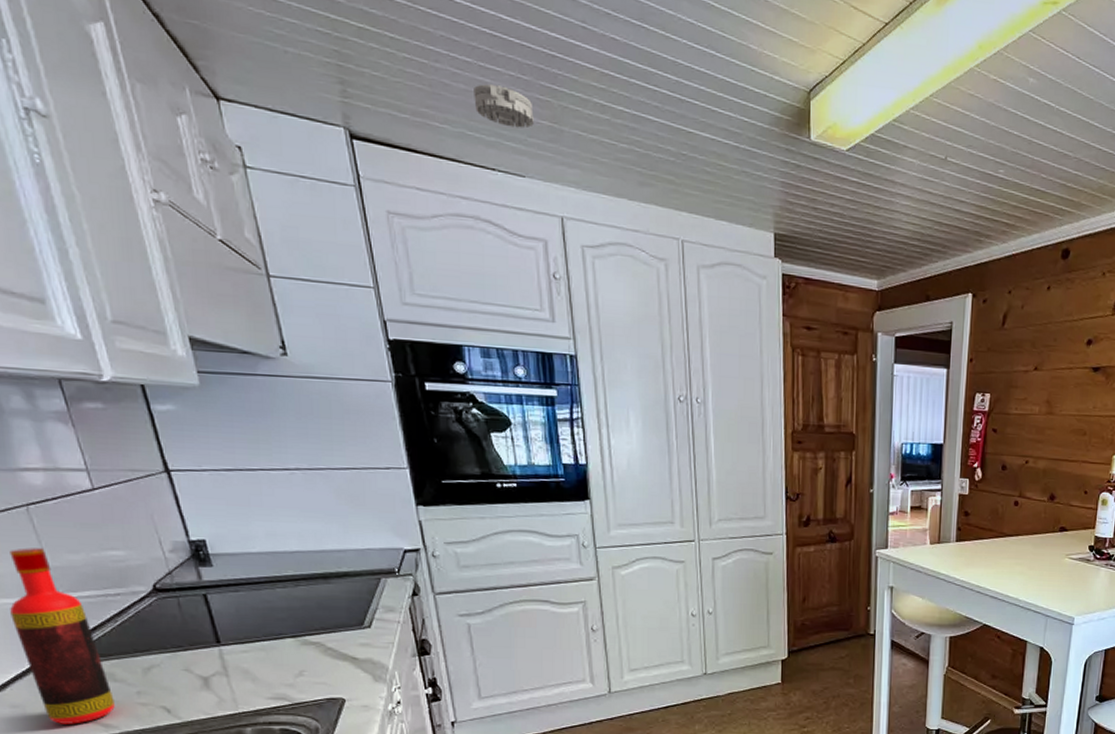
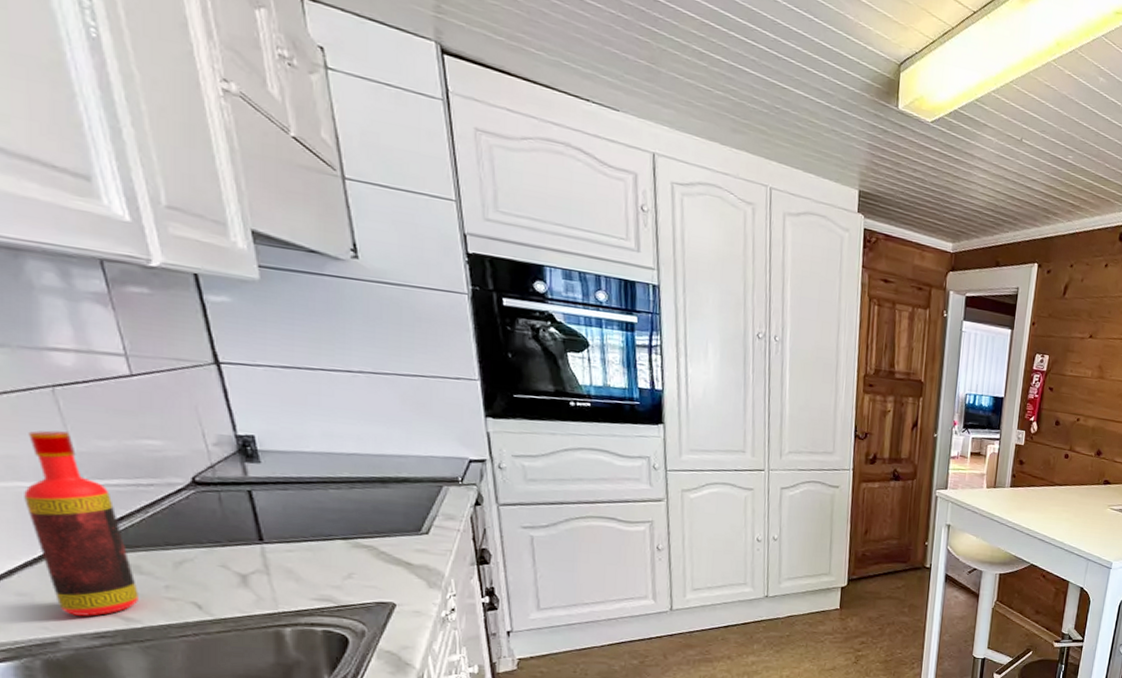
smoke detector: present [474,83,534,129] -> none [572,17,632,65]

